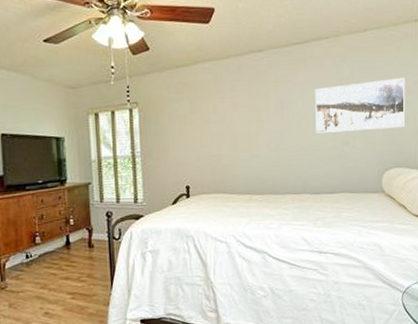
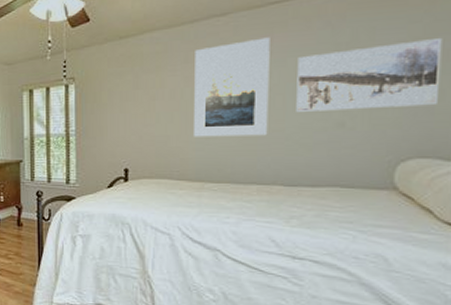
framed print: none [239,72,297,156] -> present [194,37,270,137]

